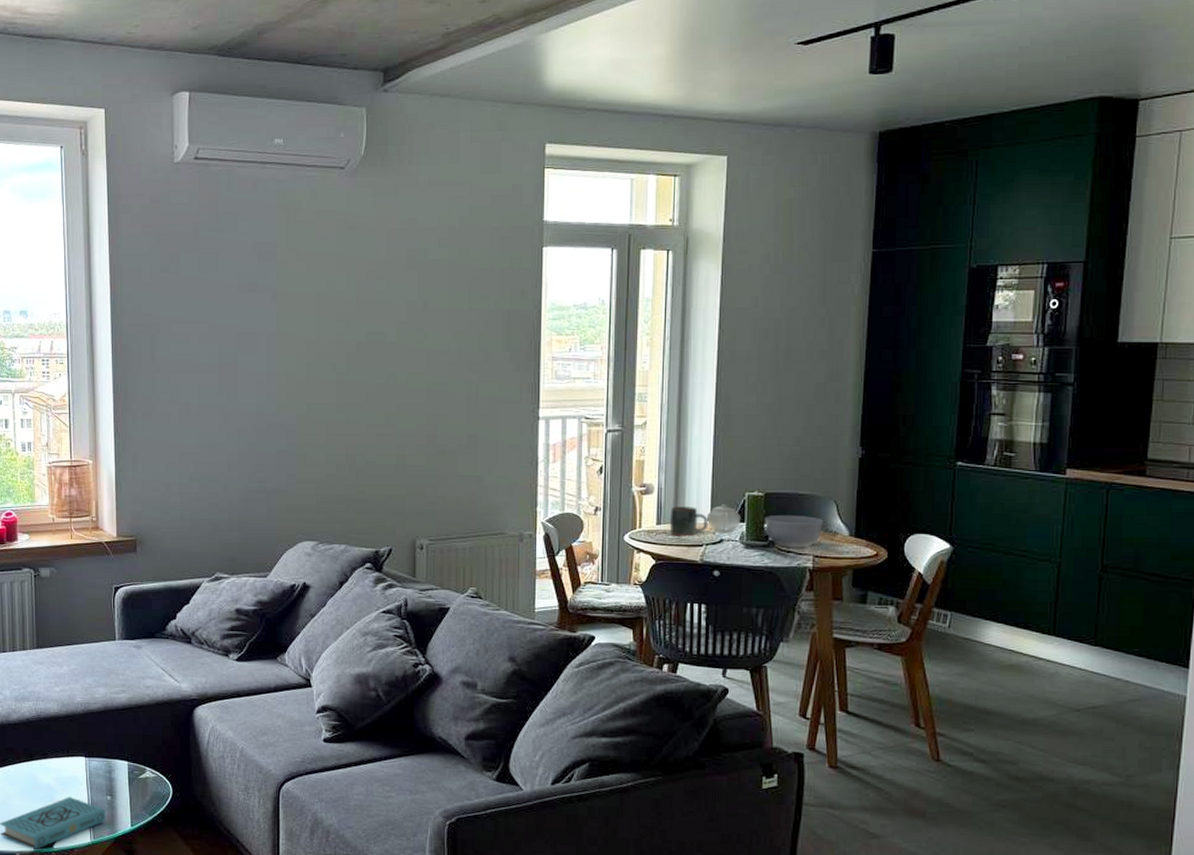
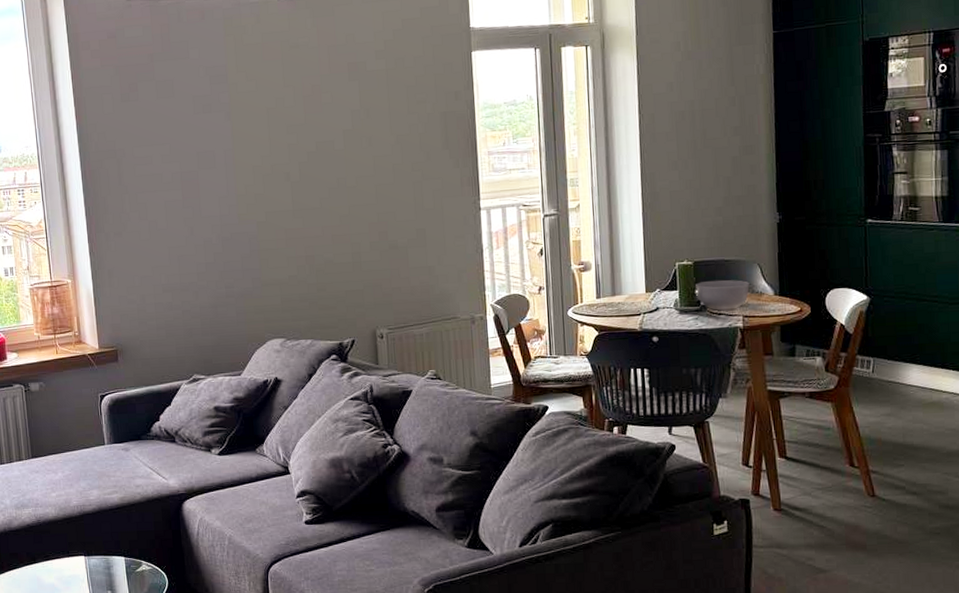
mug: present [669,506,707,537] -> none [608,279,643,308]
teapot: present [707,504,742,533] -> none [642,275,674,302]

